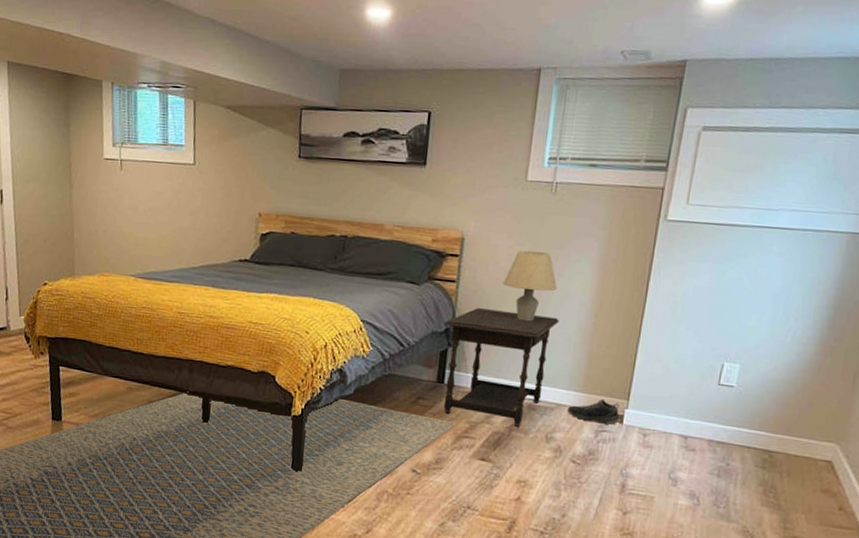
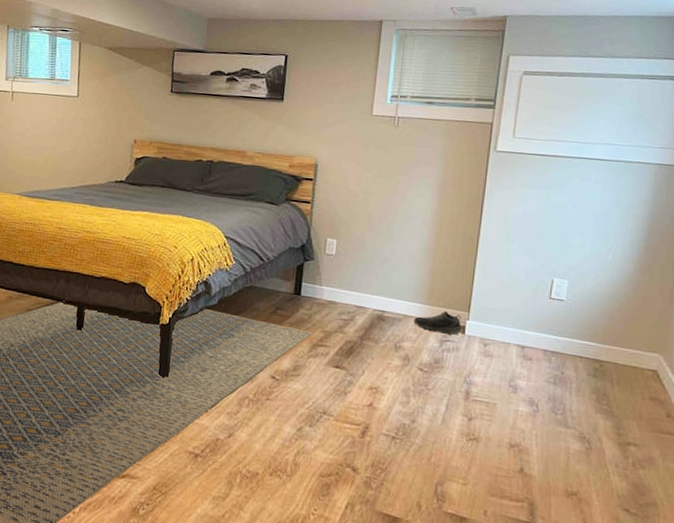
side table: present [443,307,560,428] -> none [300,226,404,337]
table lamp: present [502,250,558,322] -> none [352,176,402,239]

